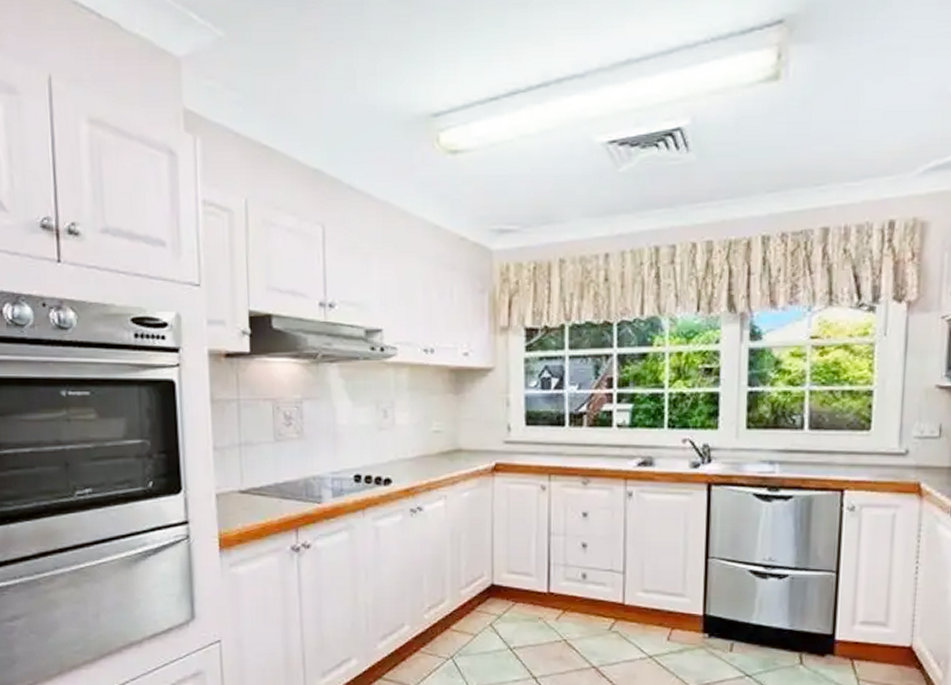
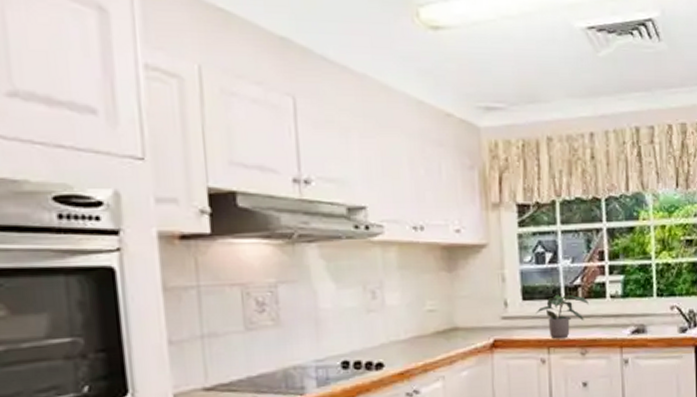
potted plant: none [538,422,594,467] -> present [536,295,589,339]

